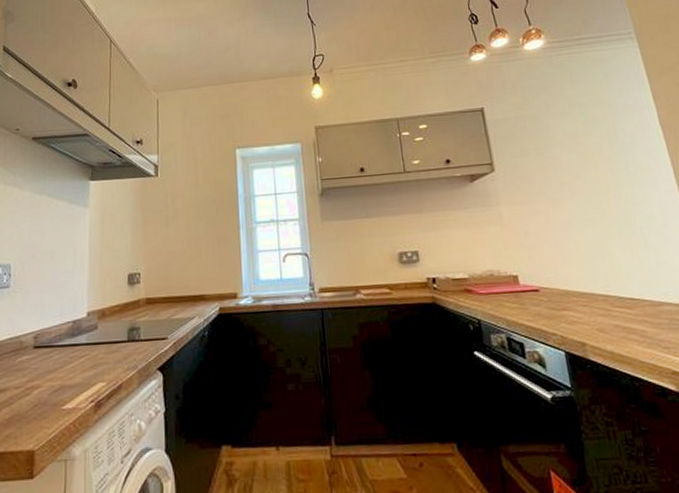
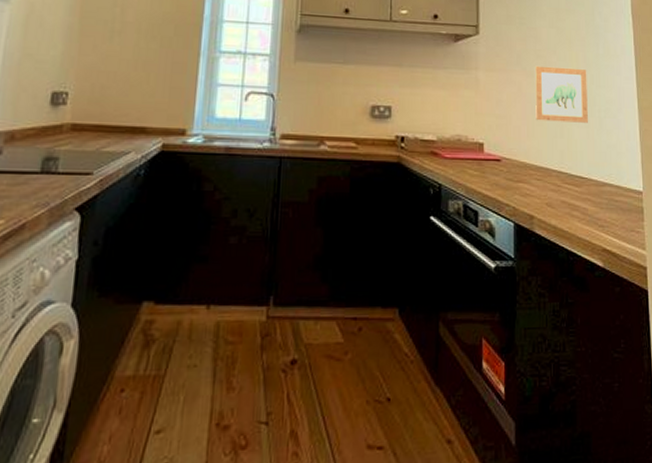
wall art: none [560,189,630,247] -> present [535,65,588,123]

